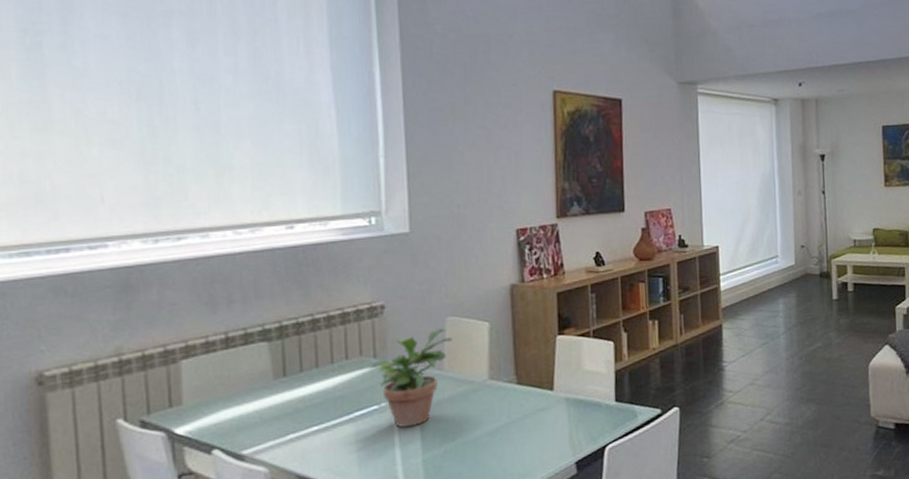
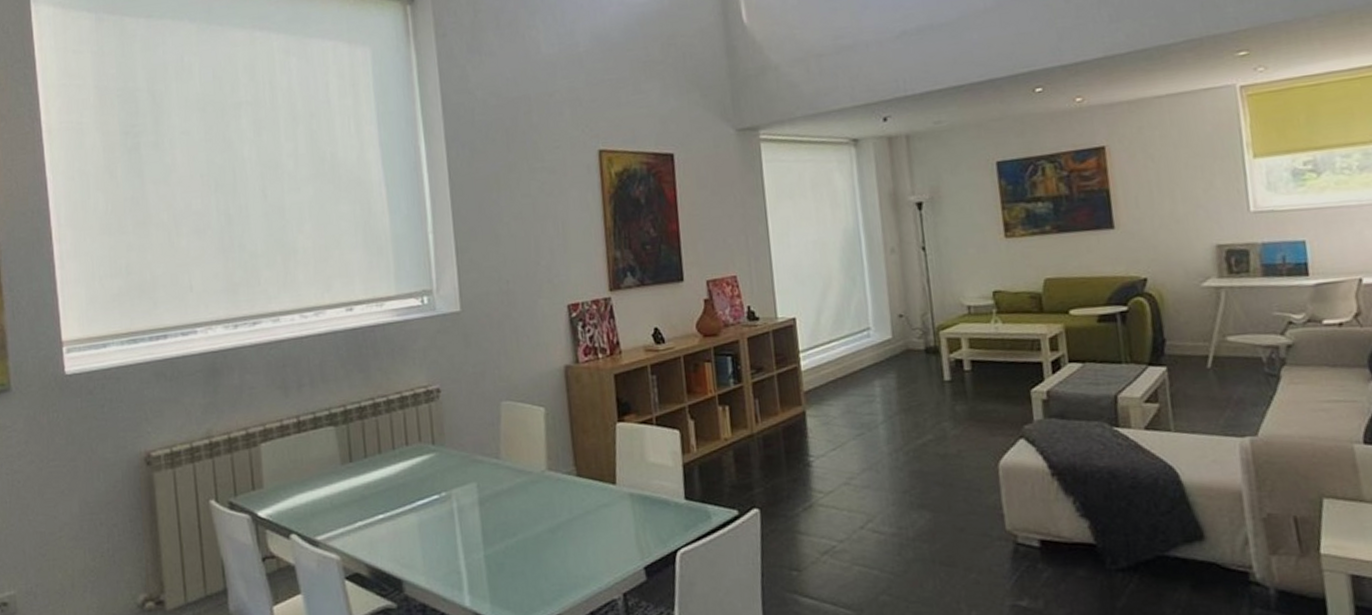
potted plant: present [370,328,453,427] -> none [429,413,509,519]

